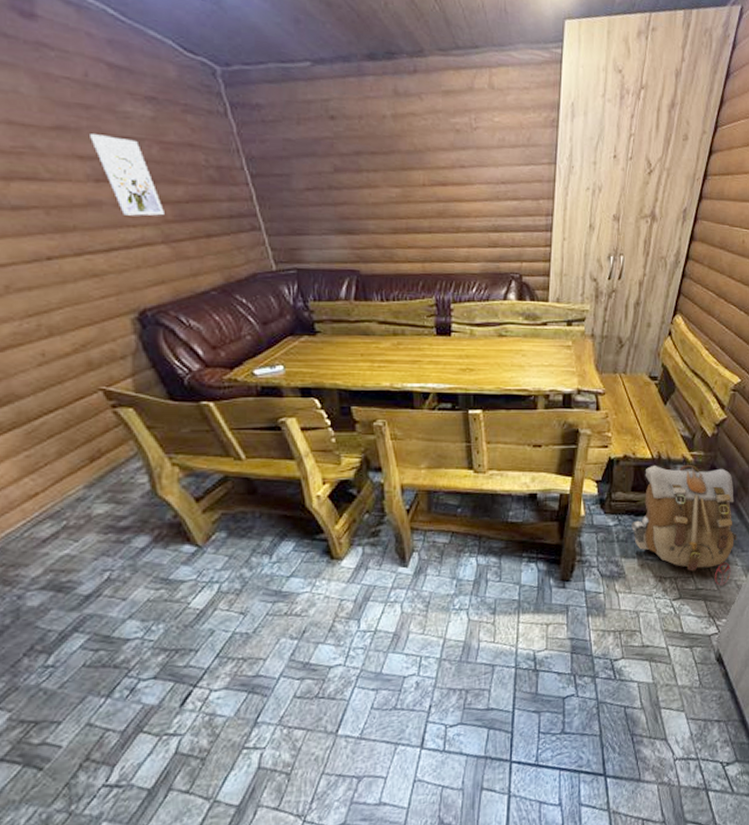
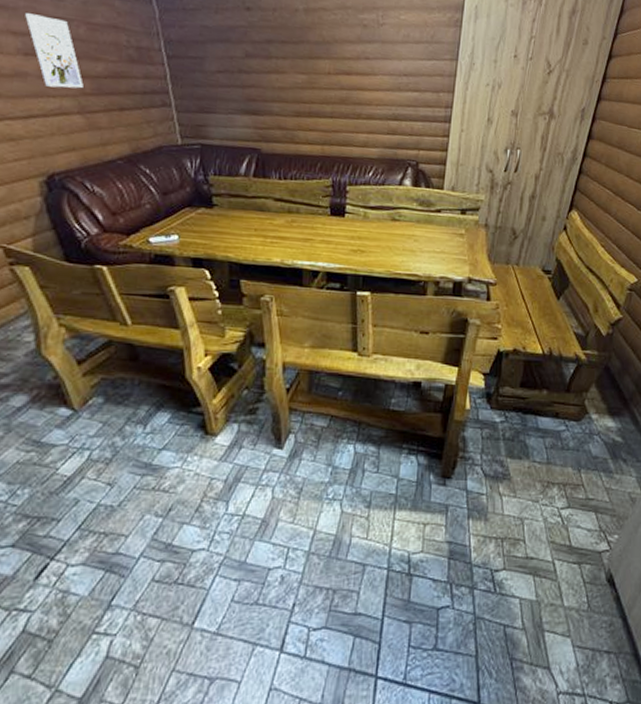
backpack: present [631,464,738,586] -> none [519,362,632,497]

